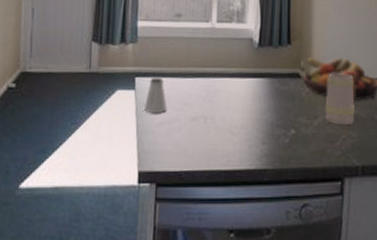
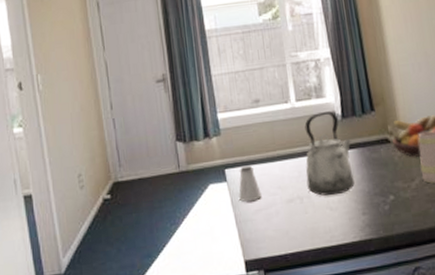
kettle: none [213,37,263,121] -> present [304,111,355,196]

